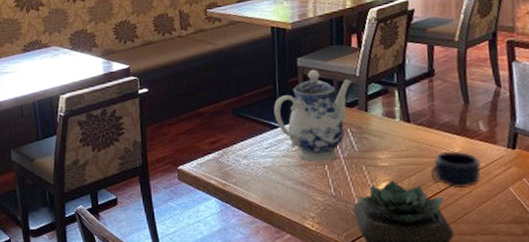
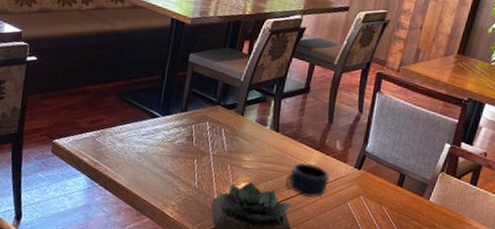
teapot: present [273,69,352,162] -> none [157,67,236,156]

